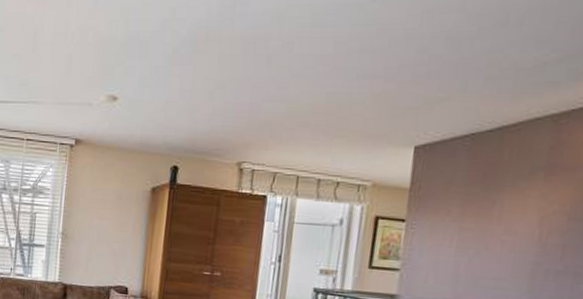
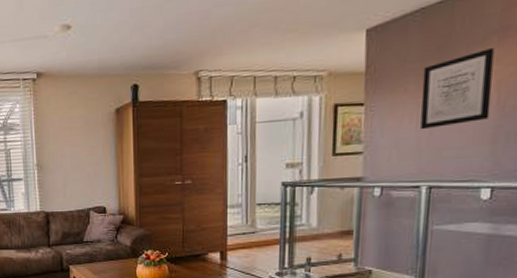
wall art: none [460,183,540,256] -> present [420,48,495,130]

